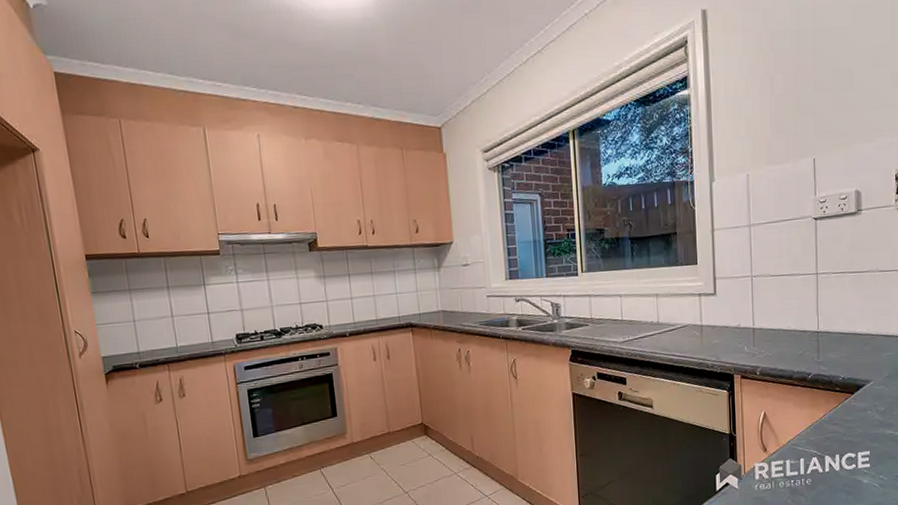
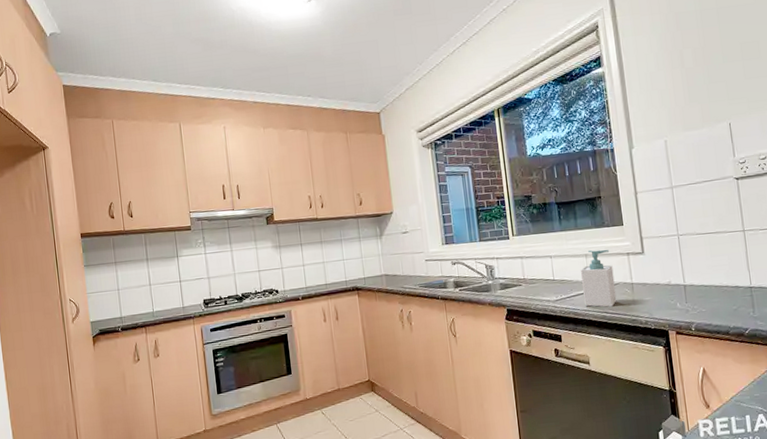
soap bottle: none [651,289,685,350] -> present [581,249,617,307]

